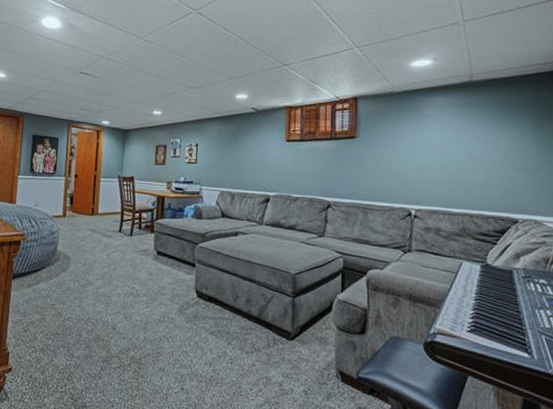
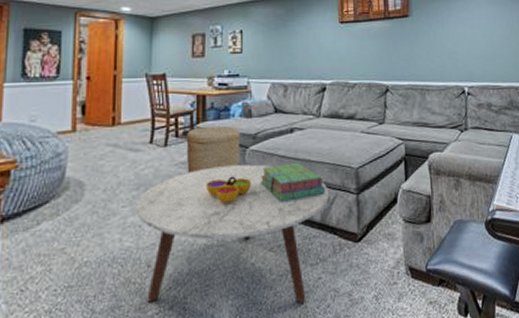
coffee table: none [106,257,266,383] -> present [135,164,329,303]
basket: none [147,223,192,260] -> present [186,126,240,173]
decorative bowl: none [161,266,198,289] -> present [205,176,251,204]
stack of books: none [206,262,264,295] -> present [260,163,326,202]

